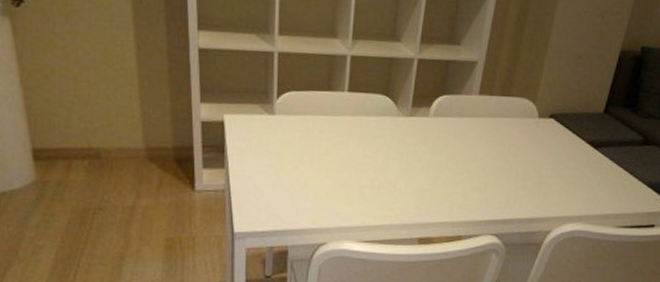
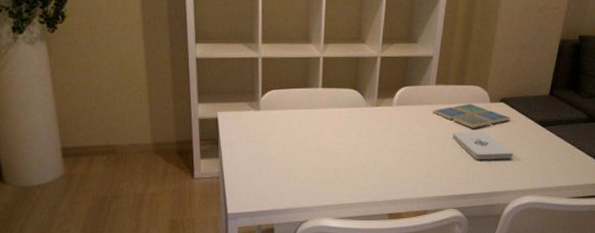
drink coaster: none [474,117,560,146] -> present [433,103,510,128]
notepad: none [494,149,560,183] -> present [453,131,513,160]

